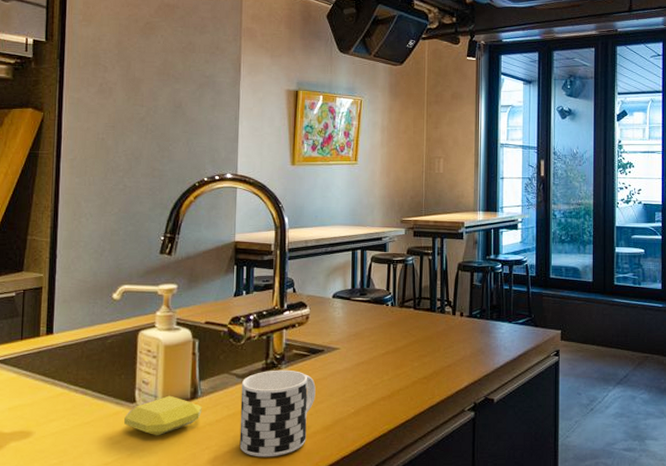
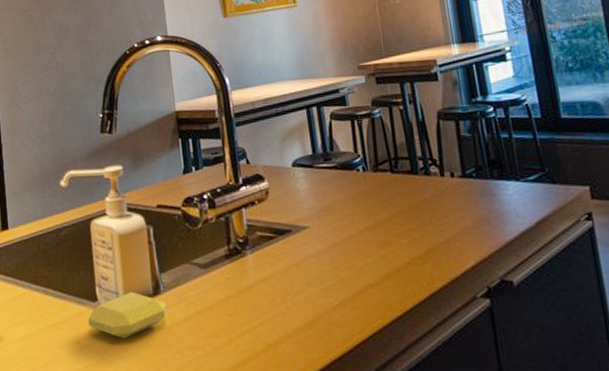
cup: present [239,369,316,457] -> none [205,255,291,362]

